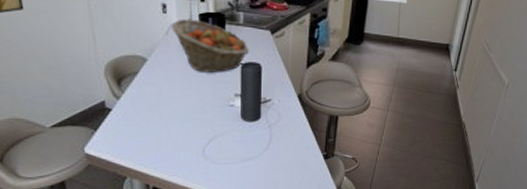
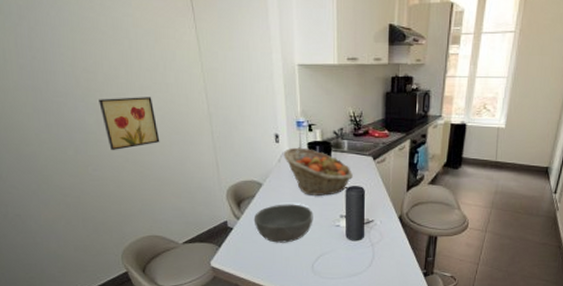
bowl: none [136,81,205,125] -> present [253,204,313,243]

